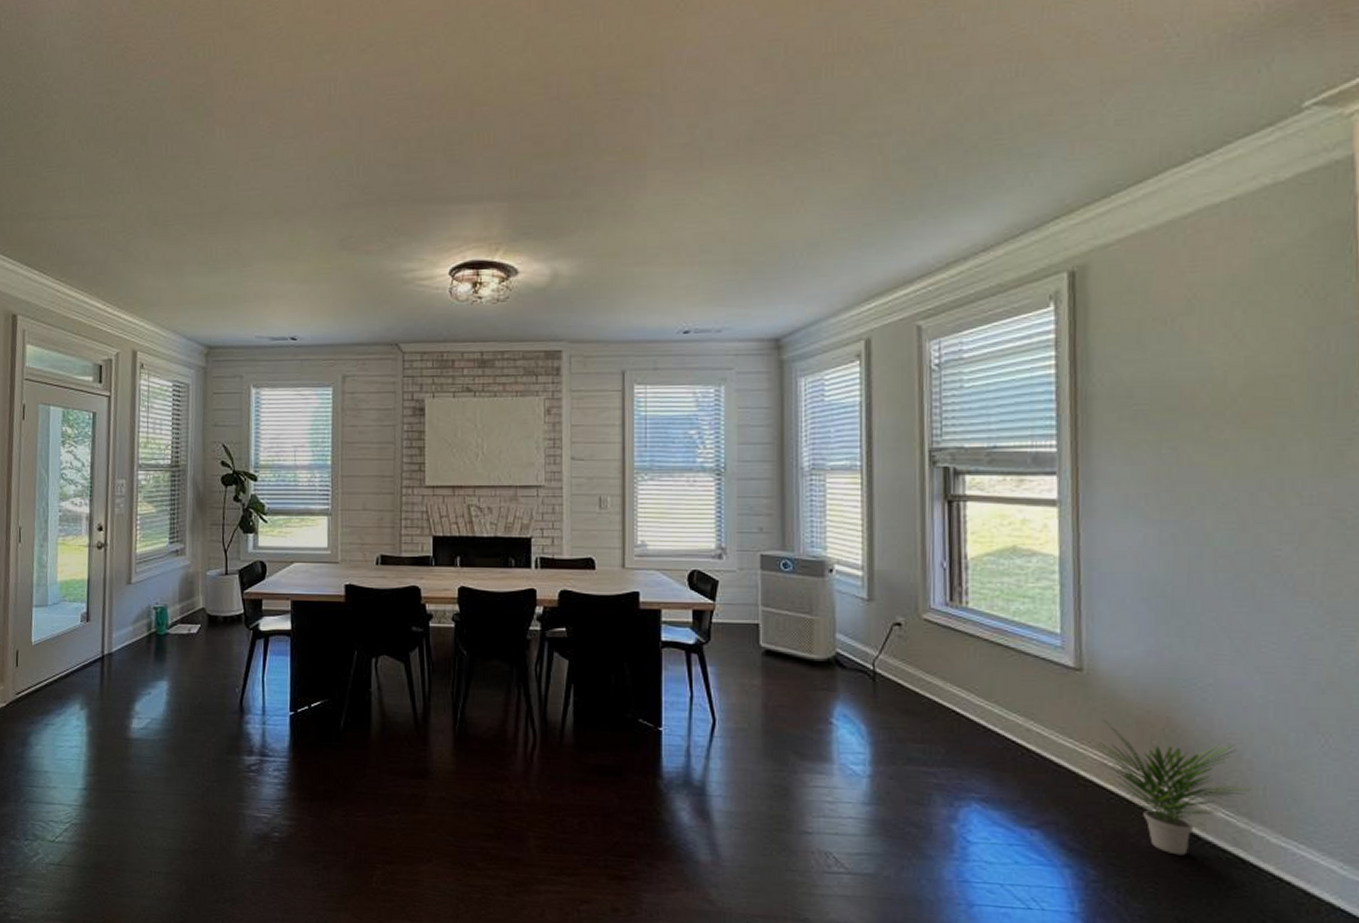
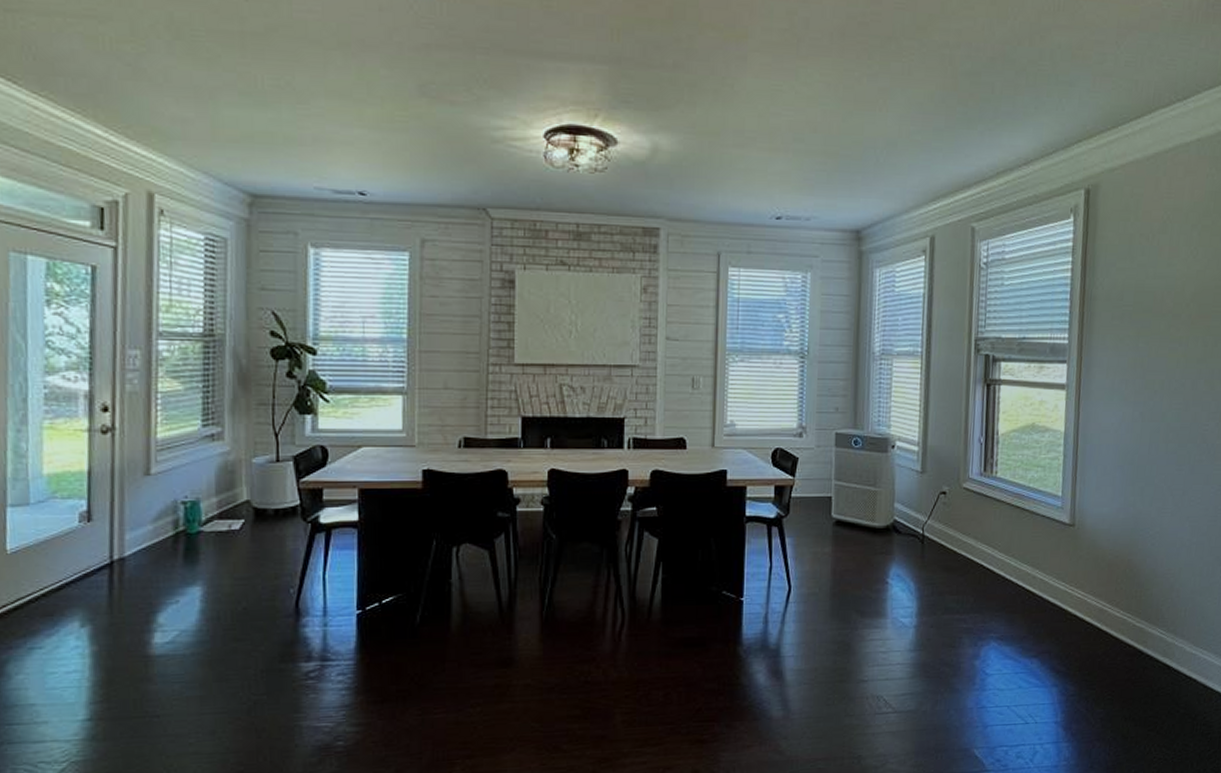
potted plant: present [1096,720,1252,856] -> none [1080,565,1178,668]

